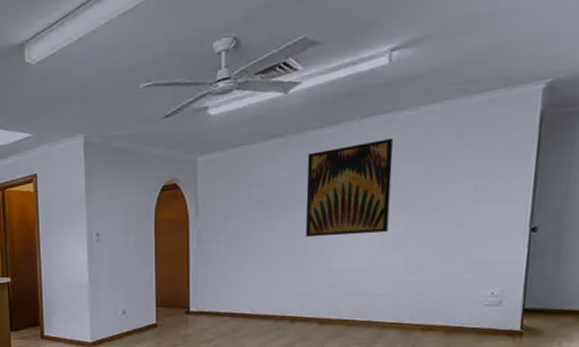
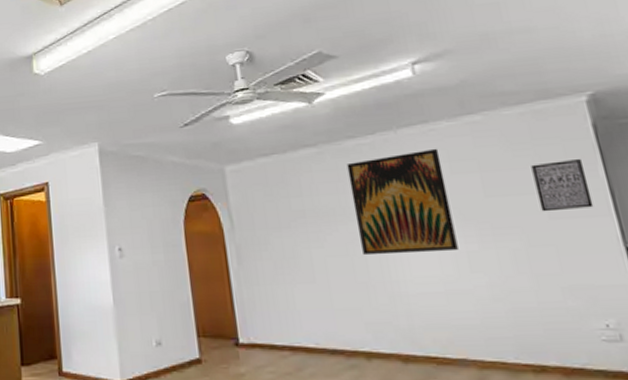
wall art: none [469,148,520,197] -> present [531,159,594,212]

